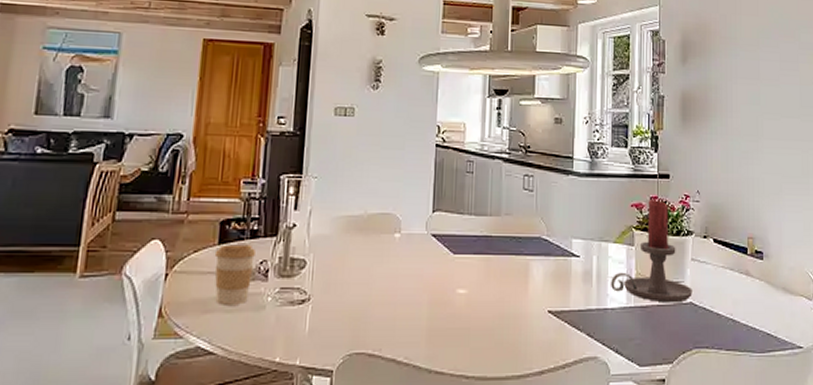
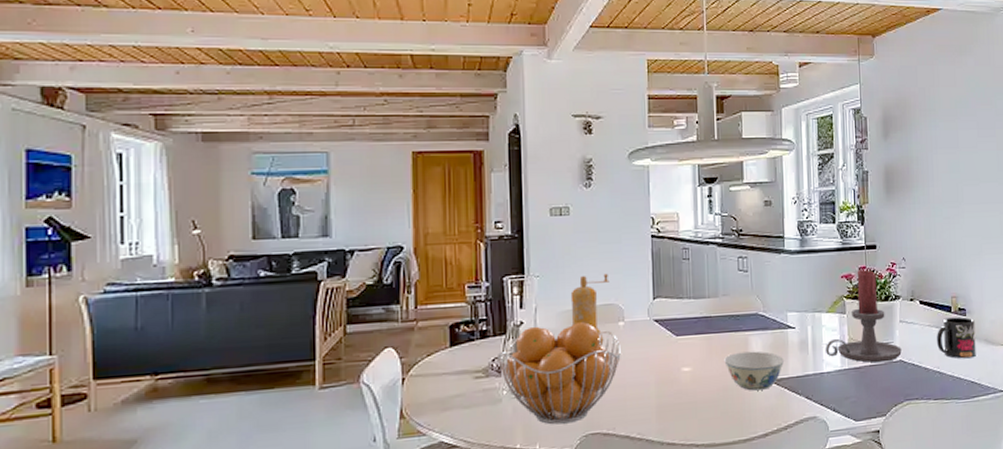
coffee cup: present [214,244,257,305] -> none [447,344,488,402]
fruit basket: none [266,230,395,339] -> present [498,322,621,425]
pepper mill: none [347,180,389,257] -> present [570,273,610,346]
bowl: none [502,278,567,322] -> present [724,351,785,391]
mug: none [731,260,773,307] -> present [937,317,976,359]

